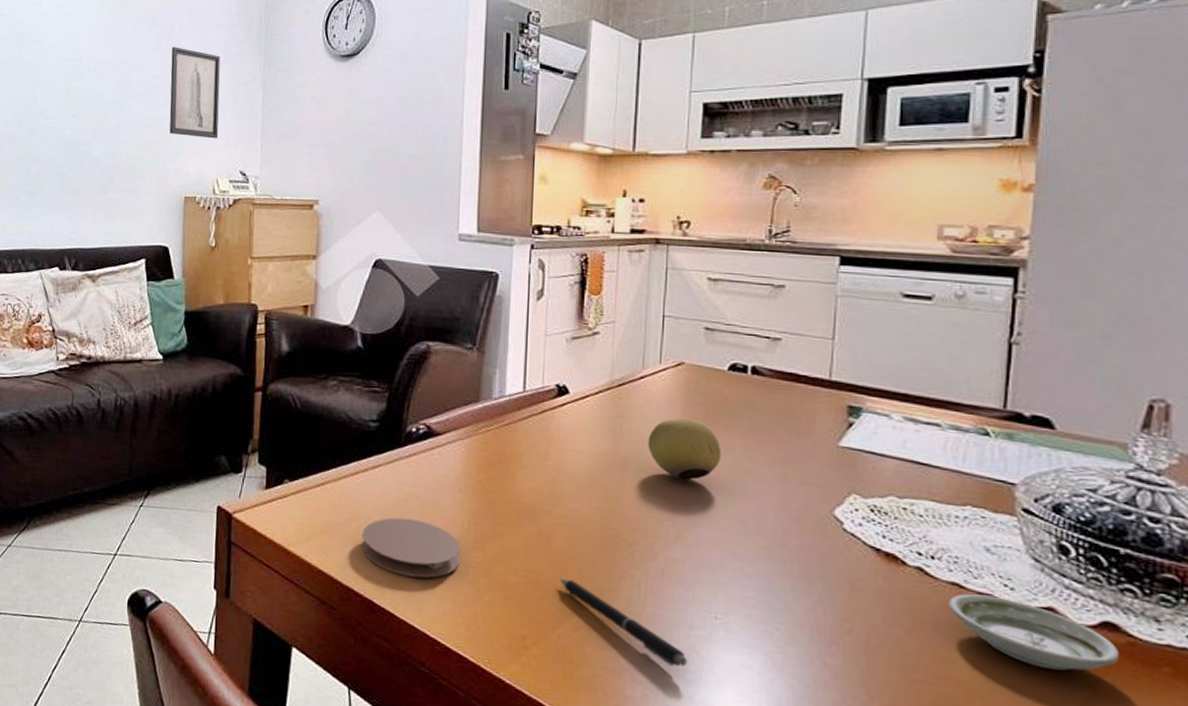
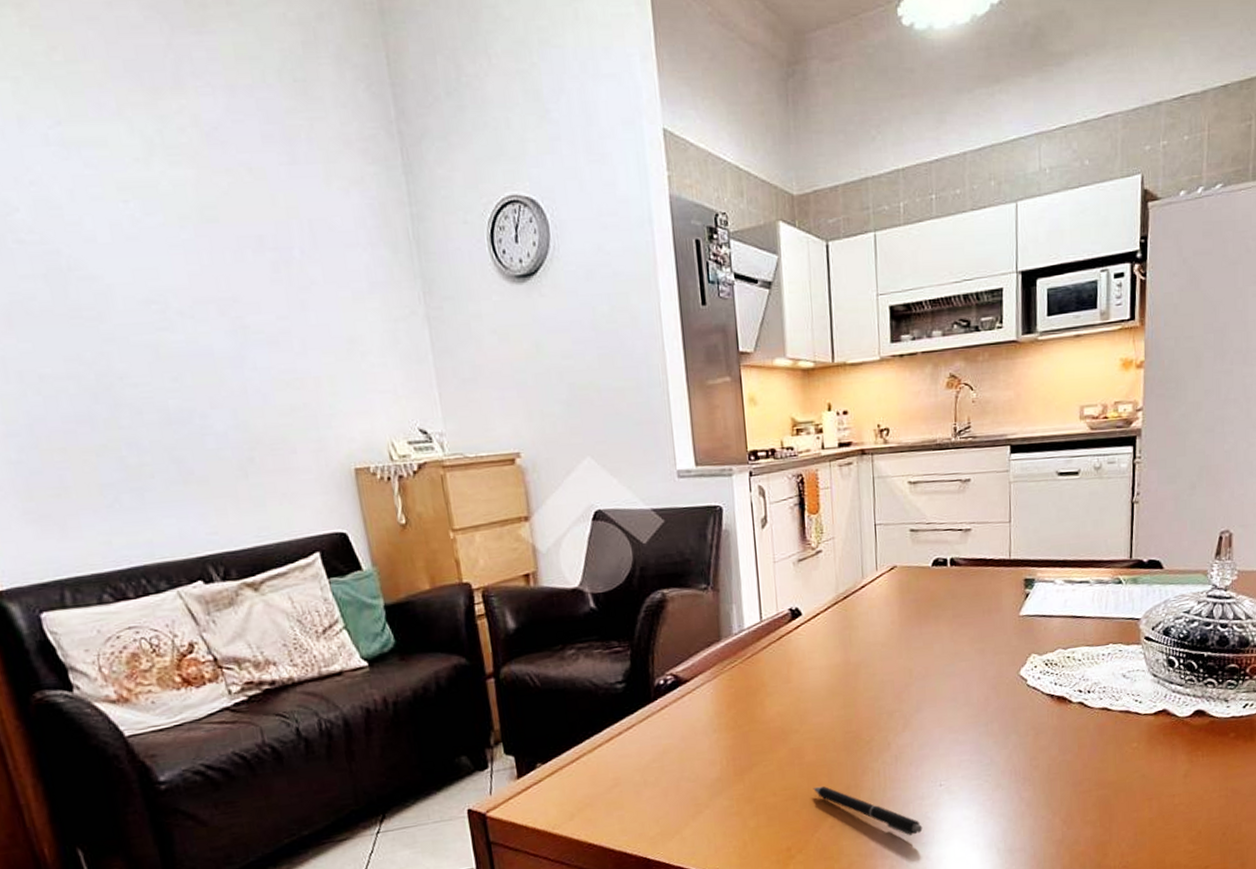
wall art: present [169,47,221,139] -> none [296,276,383,393]
coaster: present [361,517,461,578] -> none [626,769,724,826]
fruit: present [648,418,722,480] -> none [873,616,933,674]
saucer: present [949,593,1120,671] -> none [1101,710,1206,757]

